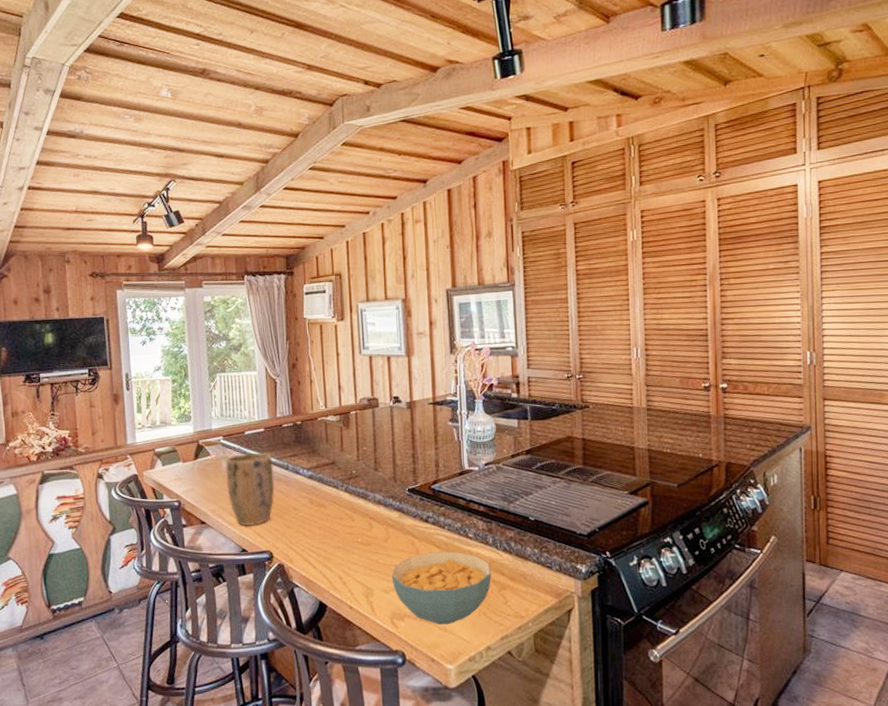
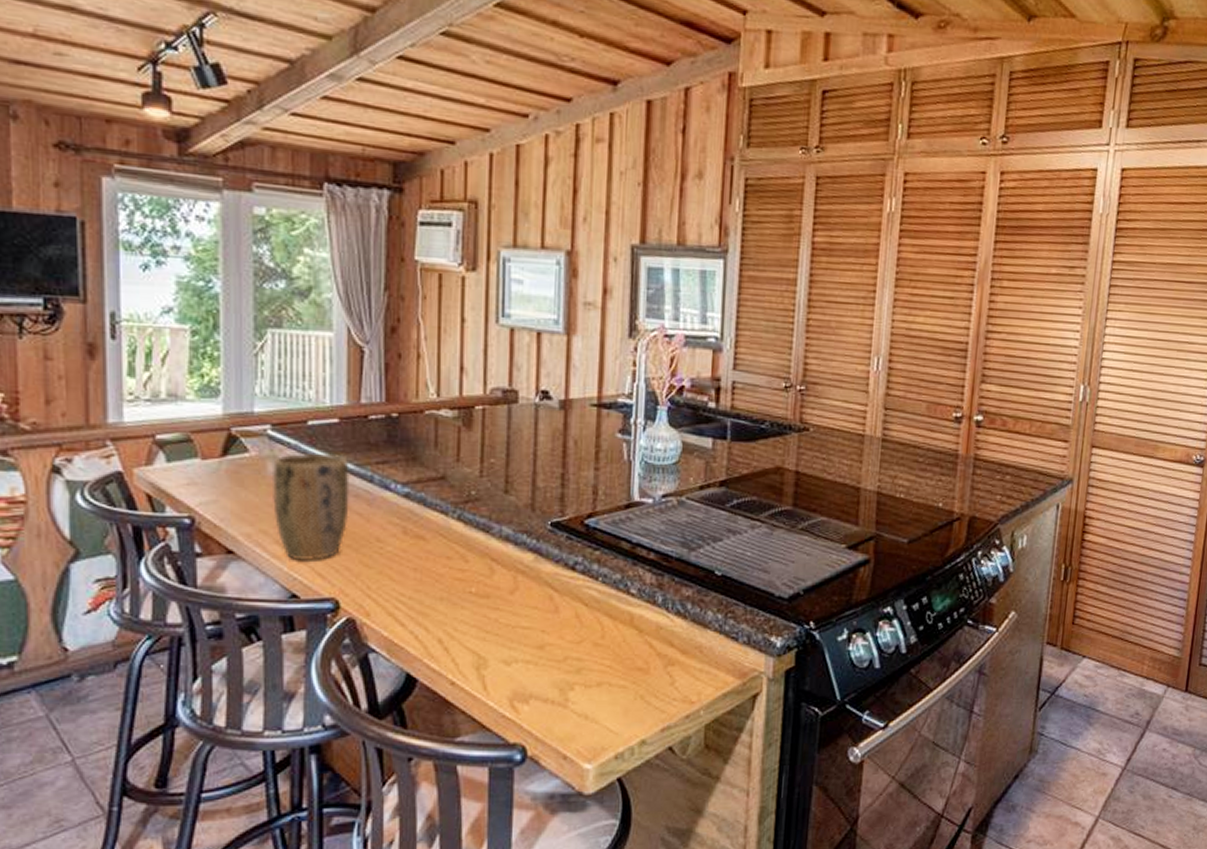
cereal bowl: present [391,551,491,625] -> none [516,611,657,711]

